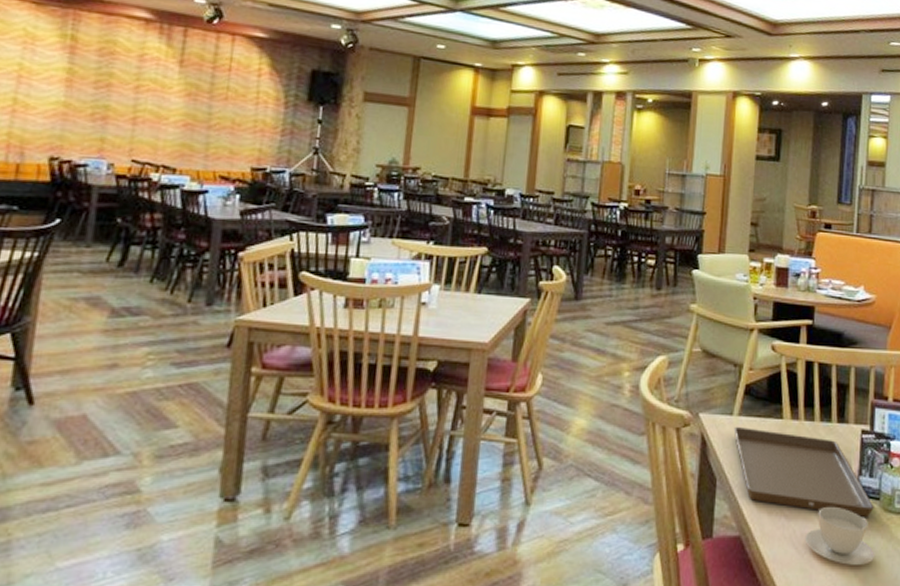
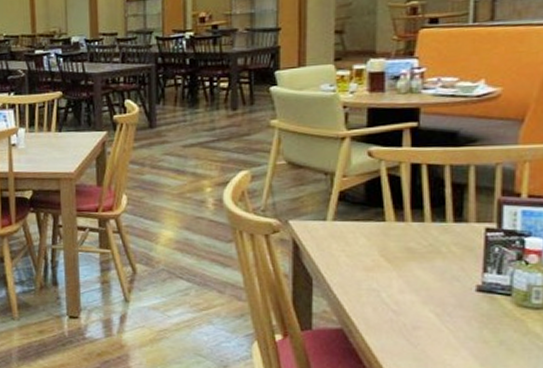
tray: present [733,427,874,517] -> none [328,231,504,312]
teacup: present [805,506,875,565] -> none [417,302,507,357]

